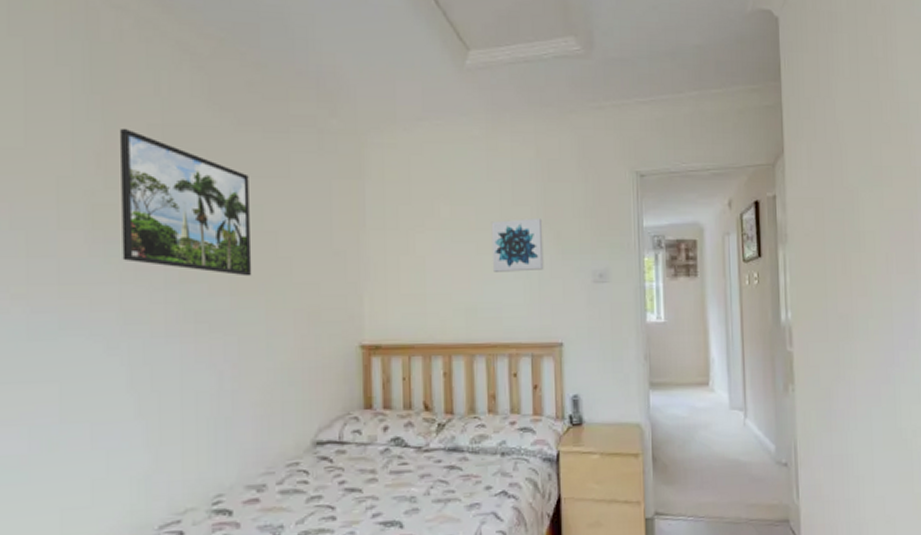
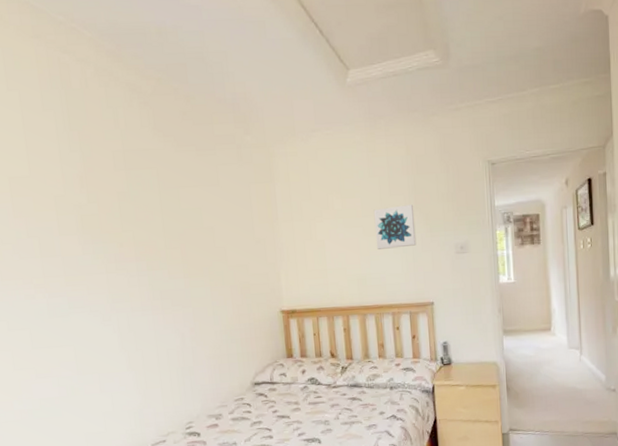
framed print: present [119,128,252,277] -> none [93,155,198,263]

